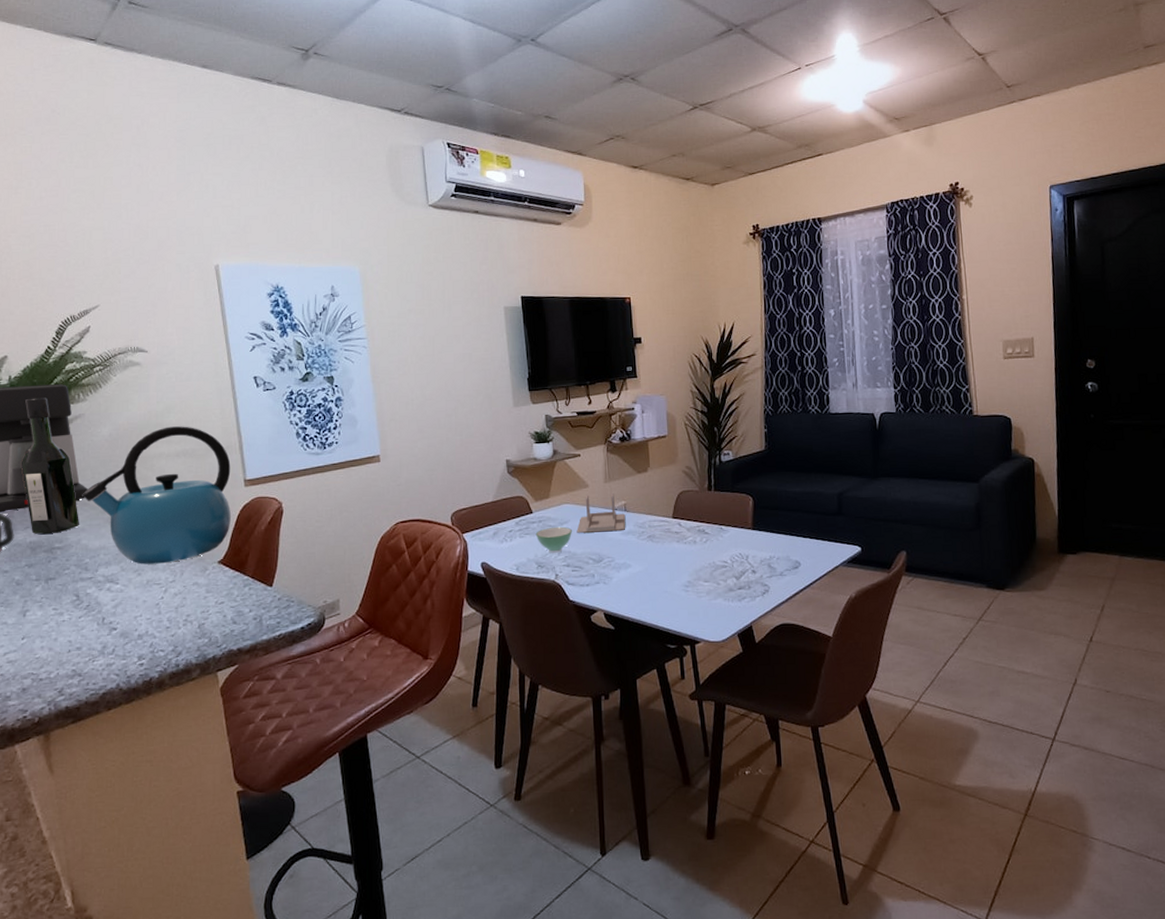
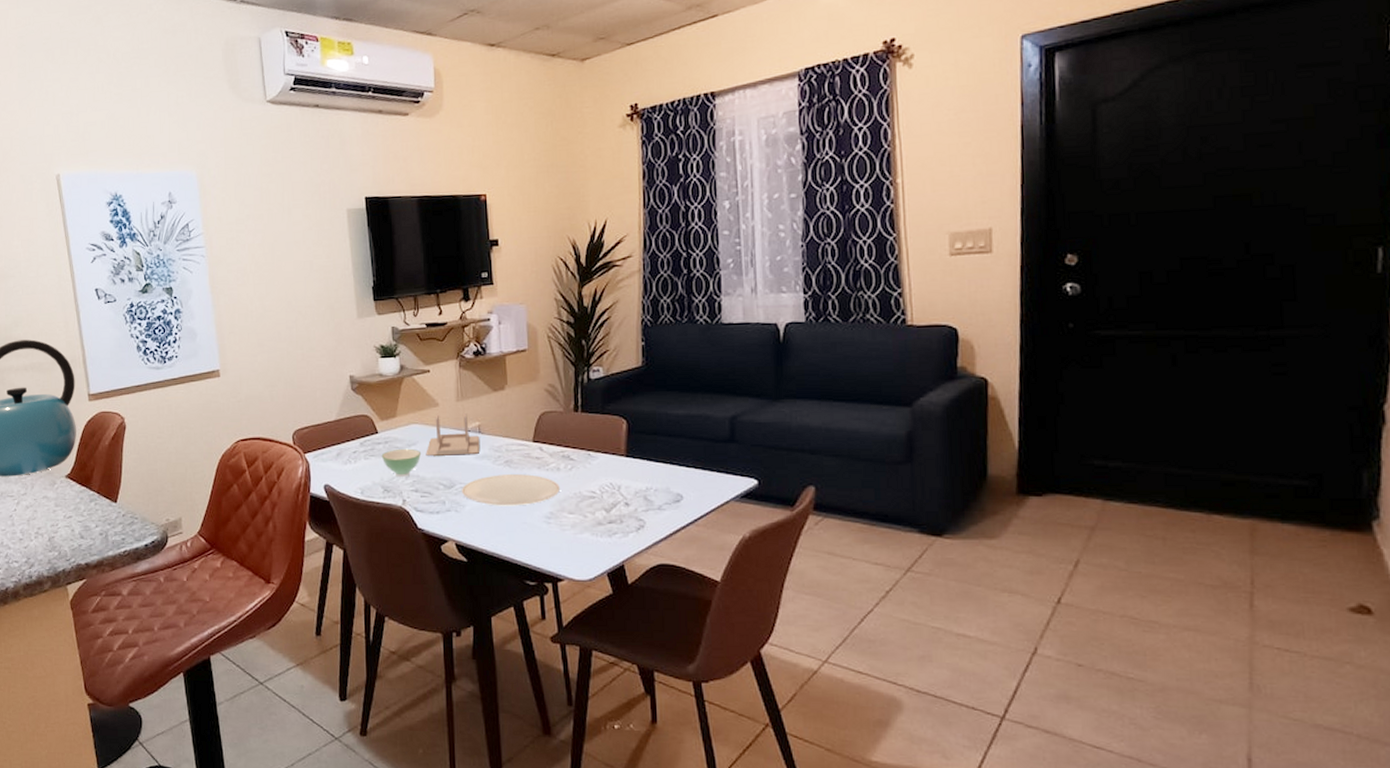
plate: none [610,547,696,577] -> present [462,474,560,506]

